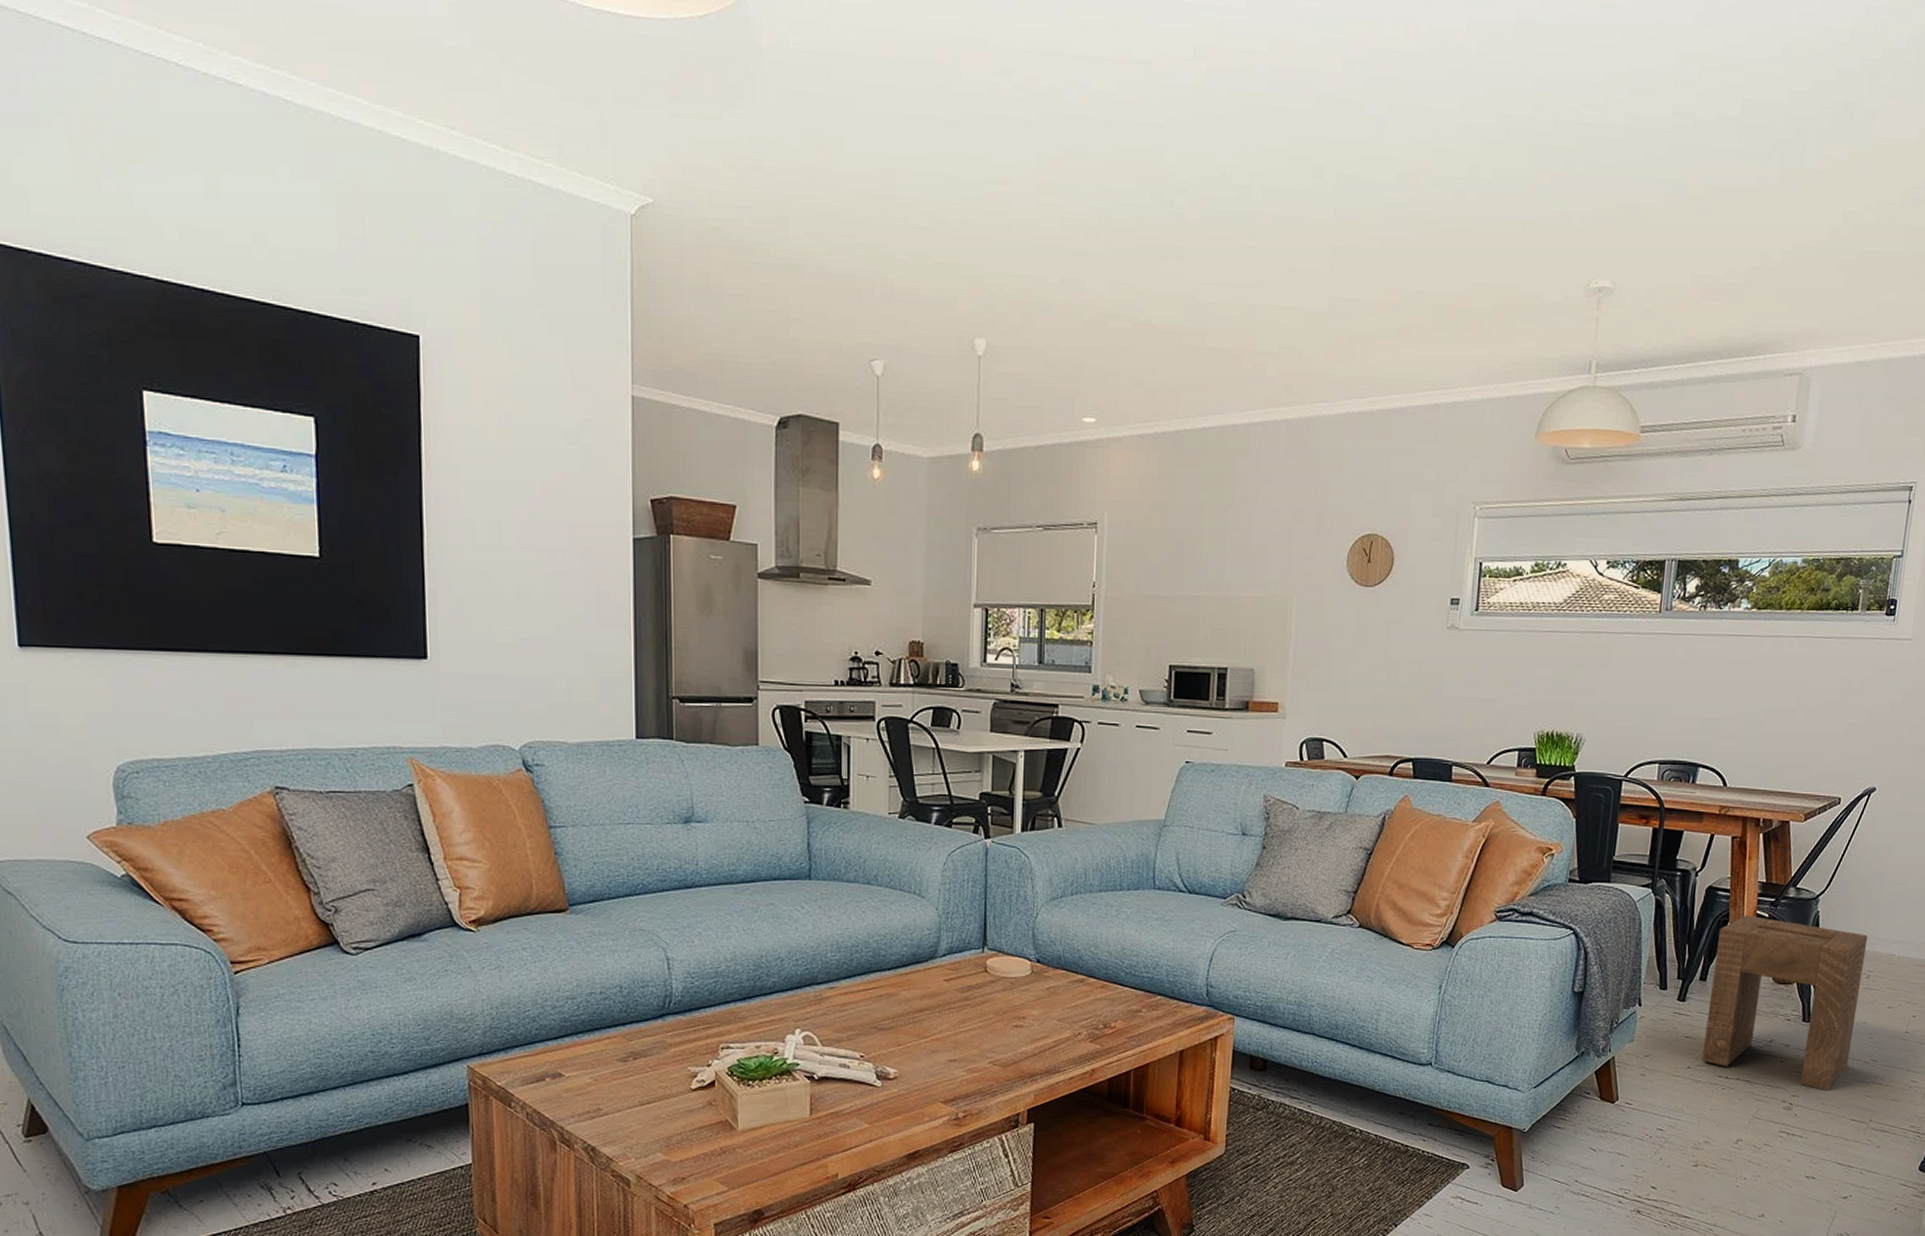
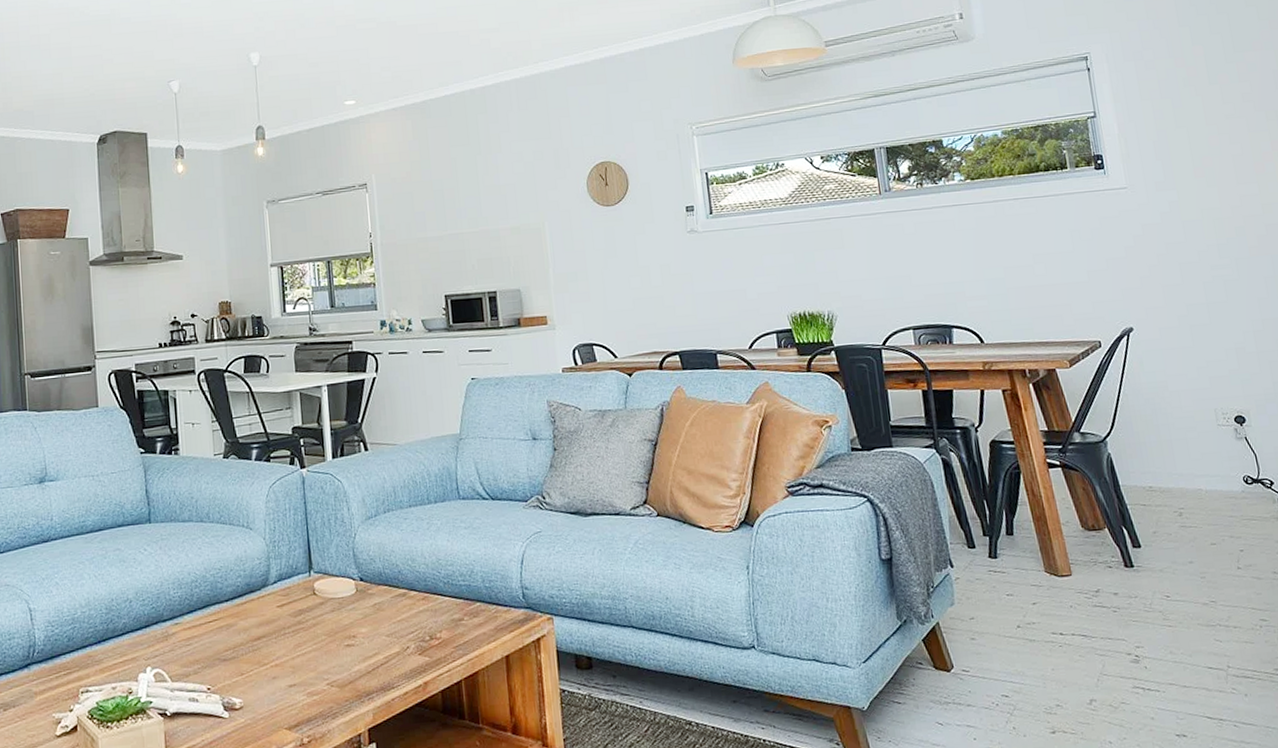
stool: present [1701,915,1868,1091] -> none [1013,464,1187,639]

